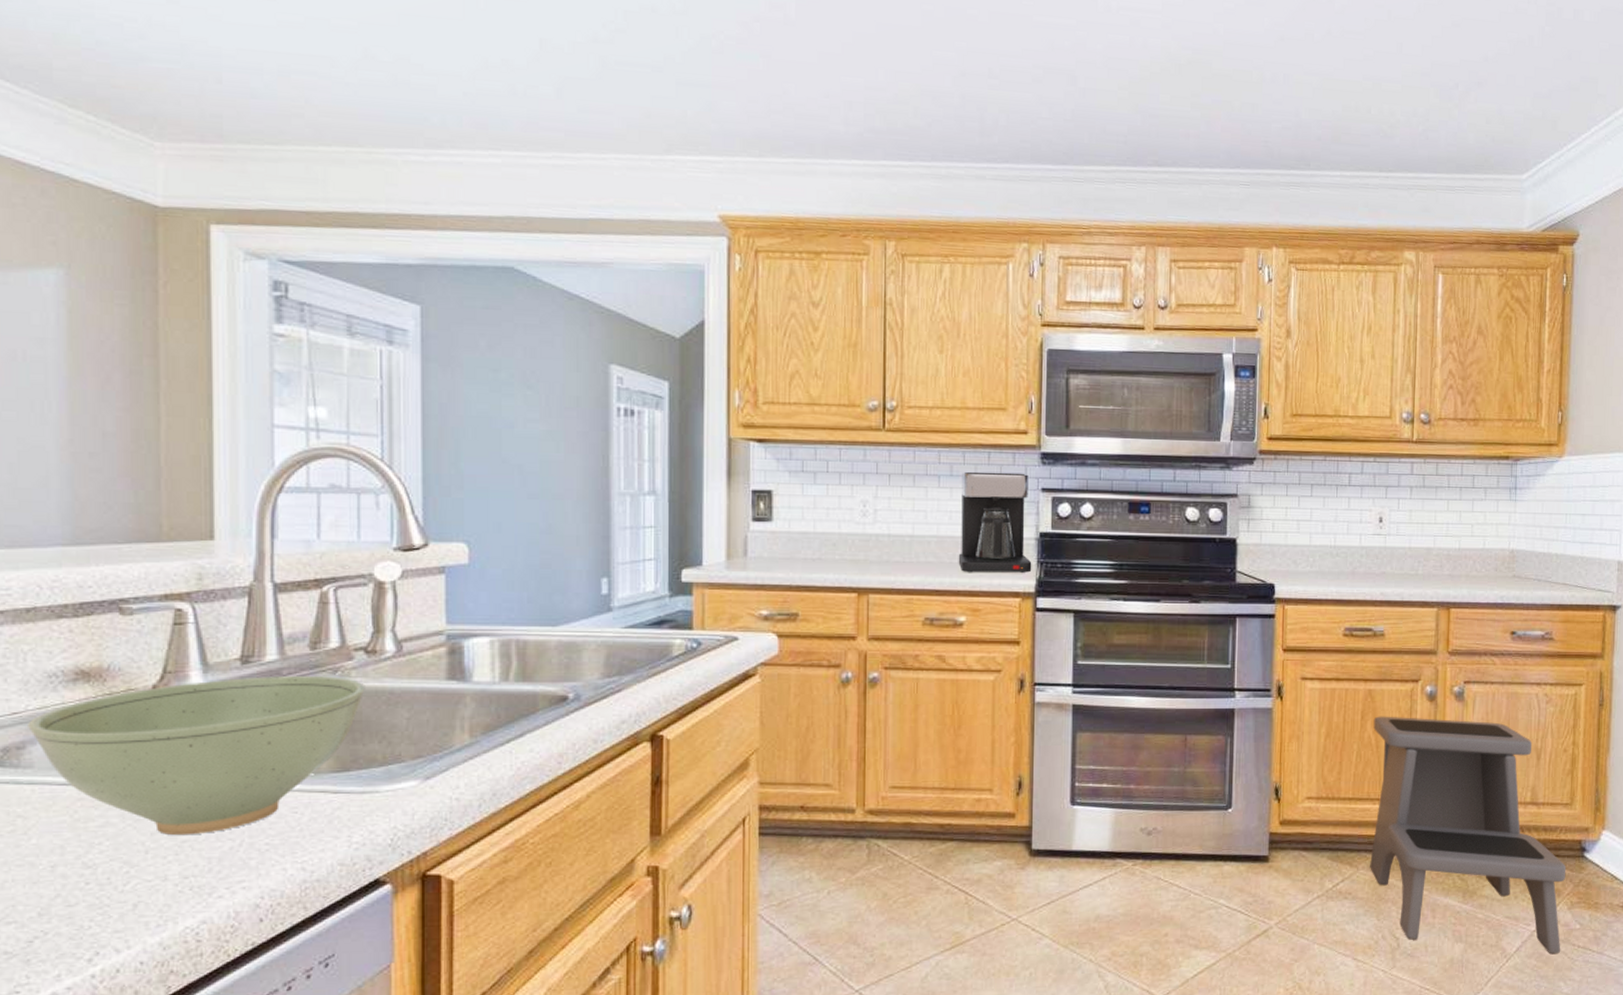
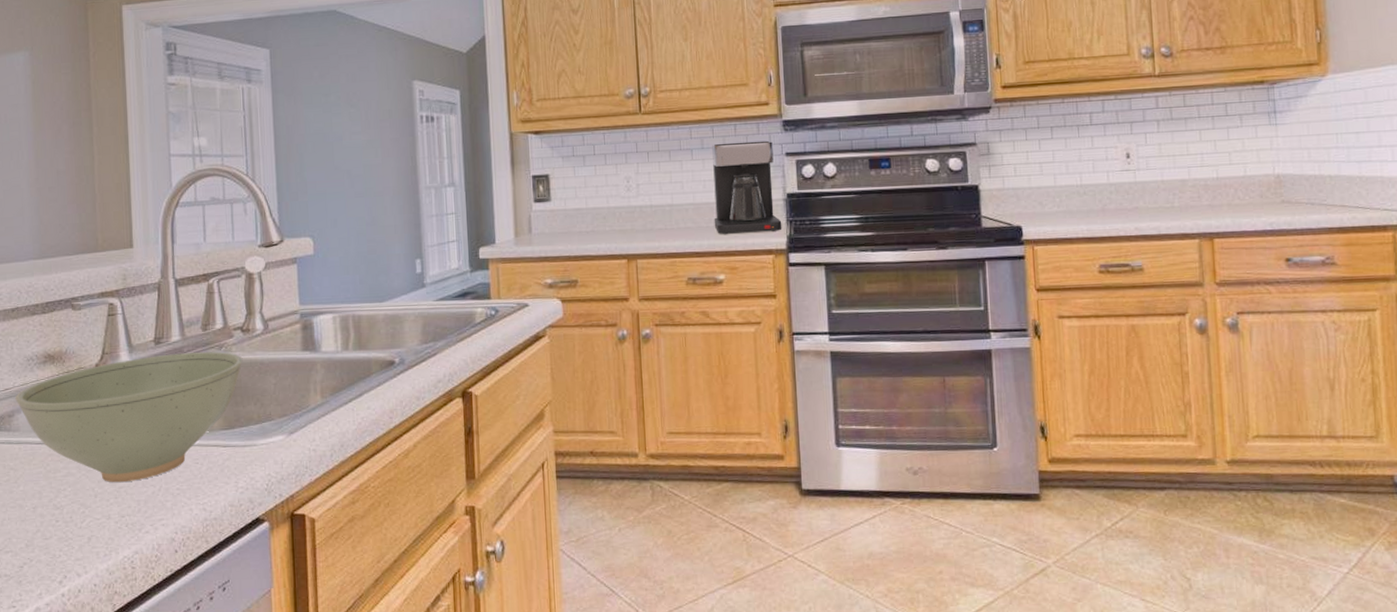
step stool: present [1370,716,1567,955] -> none [1140,351,1382,599]

